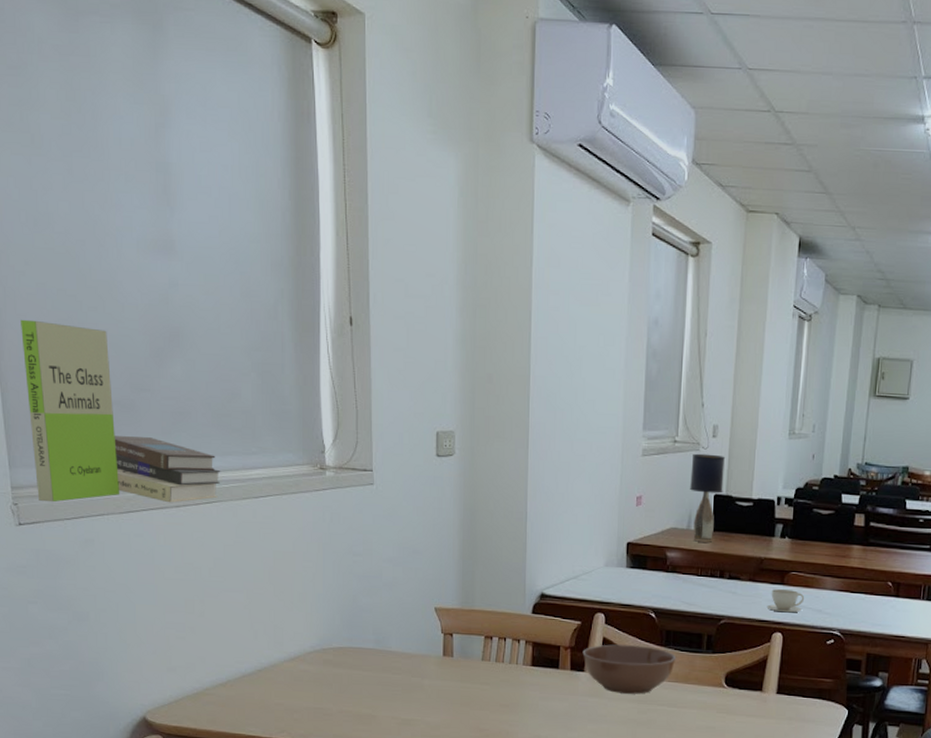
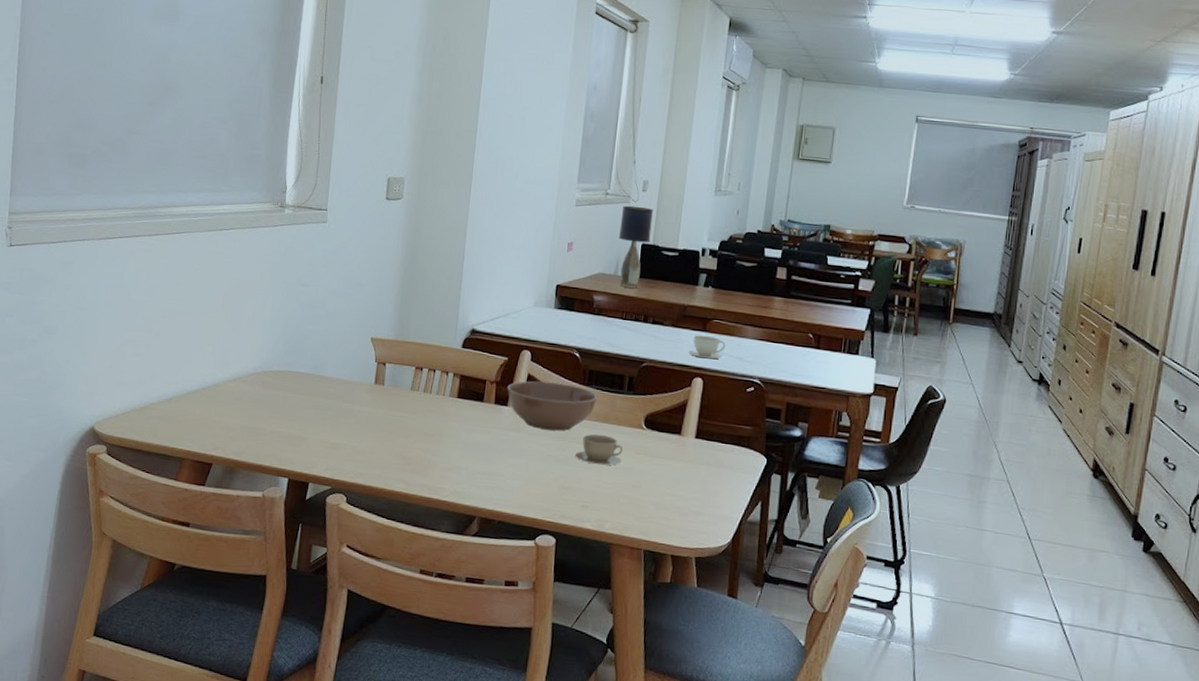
book: present [21,319,120,503] -> none [30,71,111,228]
books: present [114,436,221,503] -> none [100,172,192,232]
teacup: none [657,695,704,726] -> present [575,434,623,465]

